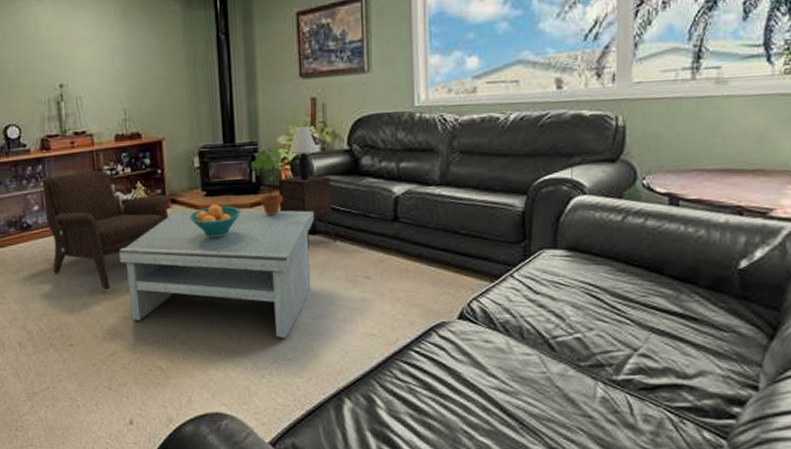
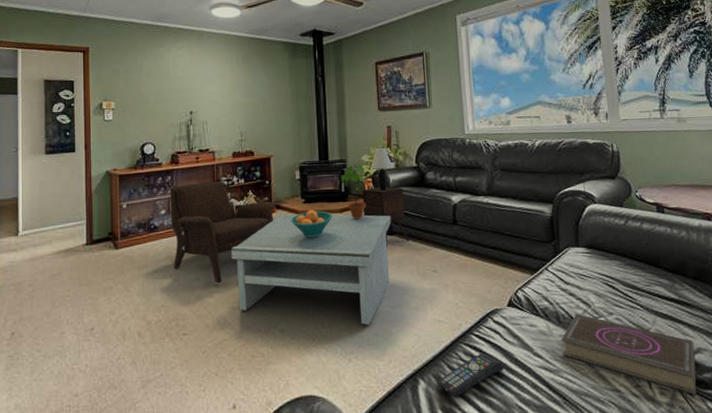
remote control: none [365,371,449,419] -> present [436,352,504,397]
book: none [523,328,696,424] -> present [561,313,697,396]

